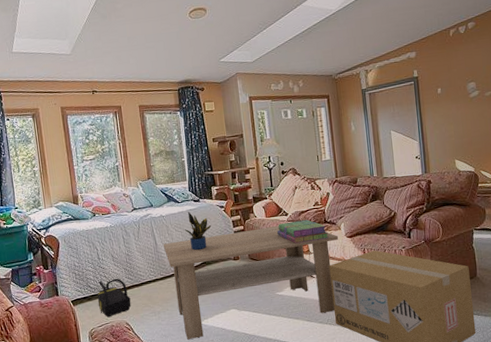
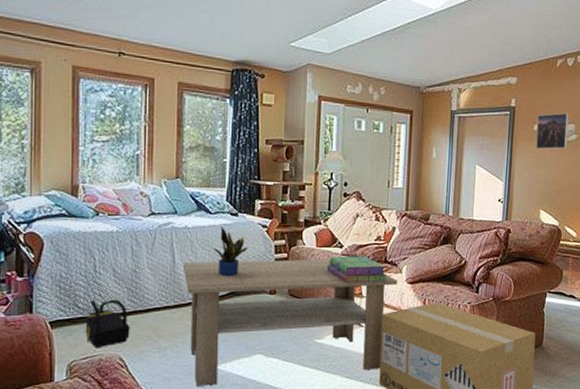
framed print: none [439,73,471,109] -> present [536,113,569,150]

